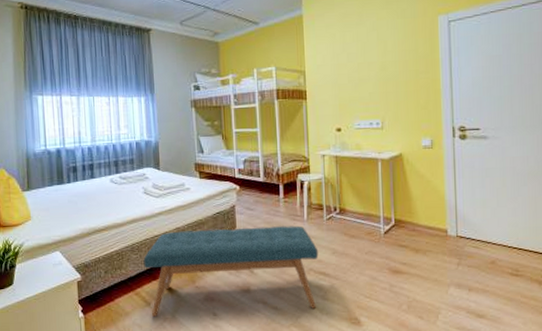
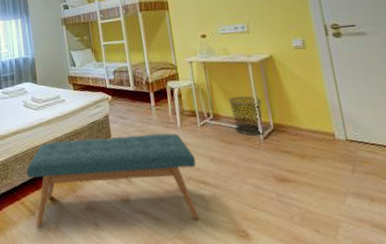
waste bin: none [355,191,387,230] -> present [228,96,264,136]

